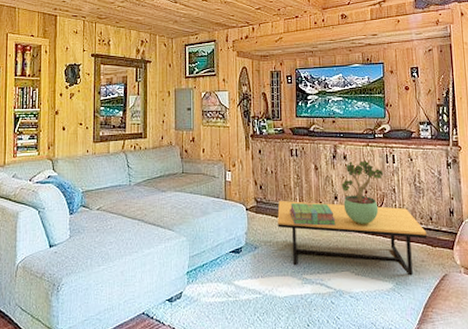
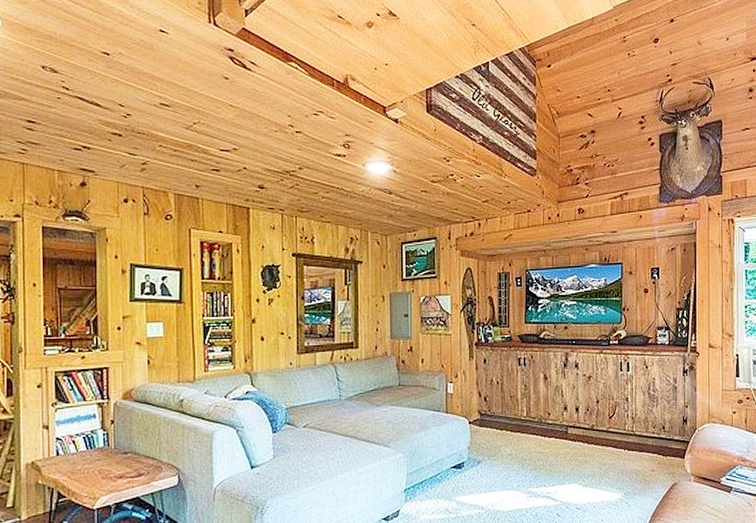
coffee table: present [277,201,427,276] -> none [503,413,659,486]
stack of books: present [289,203,336,226] -> none [516,414,565,438]
potted plant: present [341,160,384,225] -> none [572,368,617,436]

